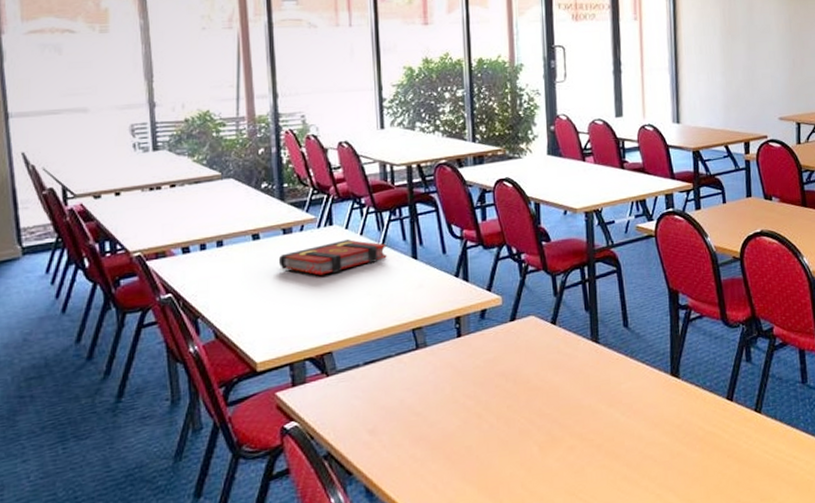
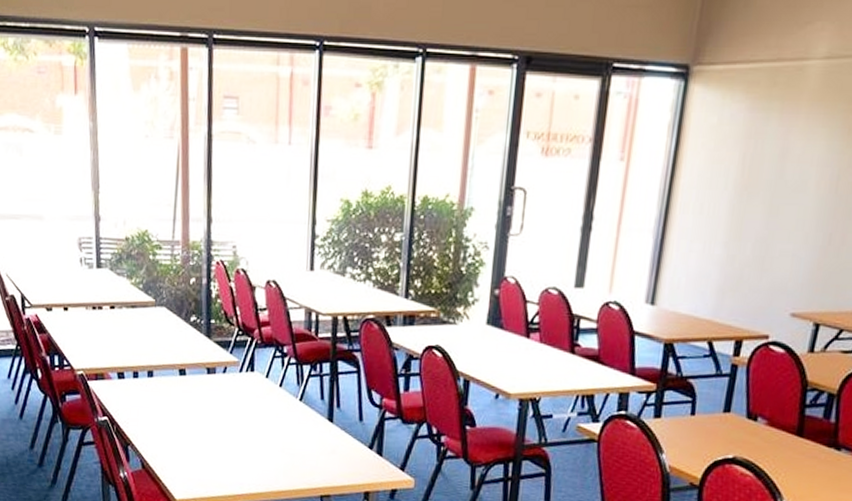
book: present [278,239,387,275] -> none [201,389,304,424]

